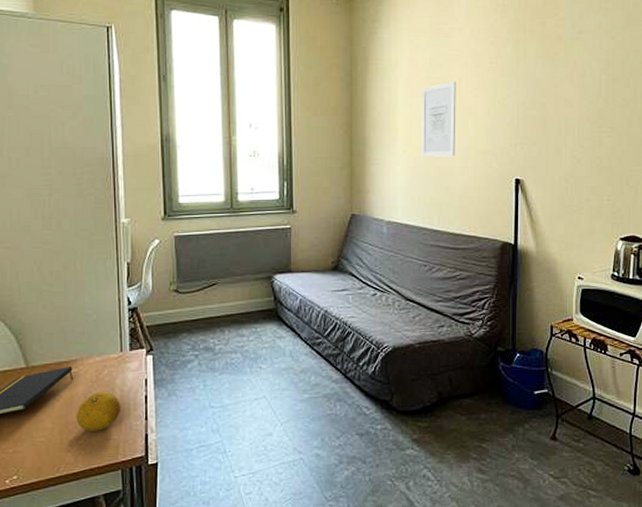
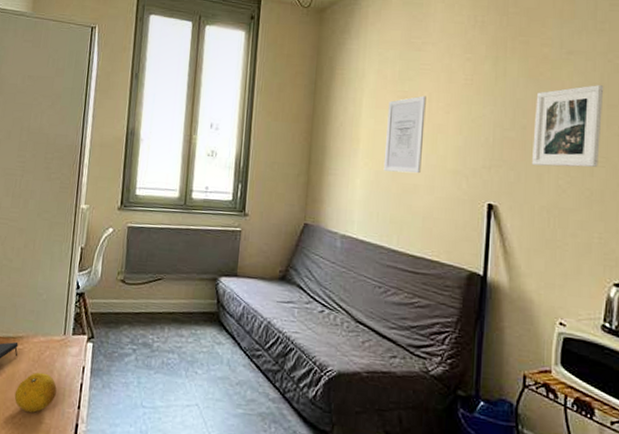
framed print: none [551,61,609,141] -> present [532,85,604,168]

